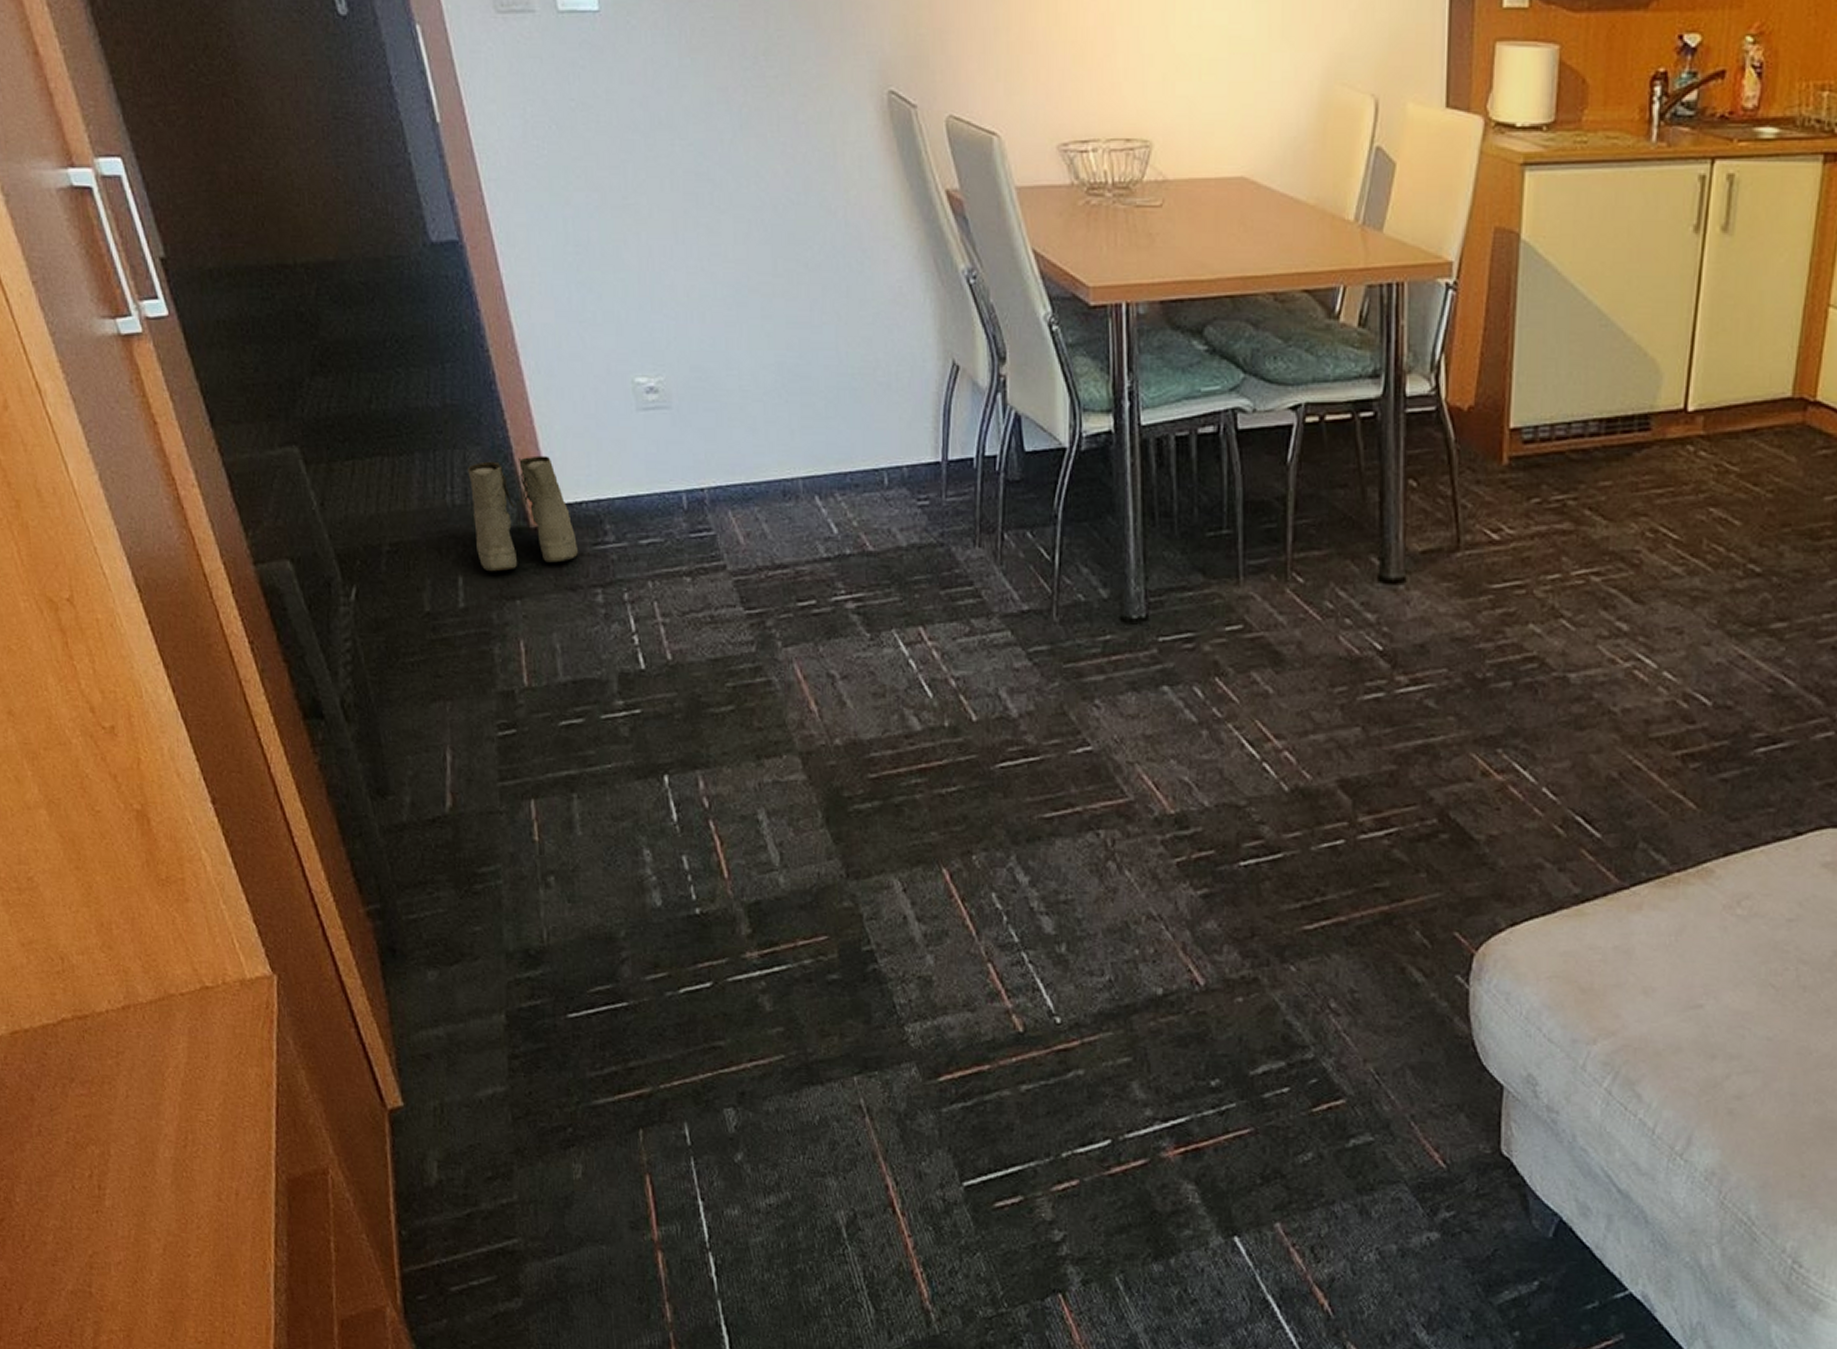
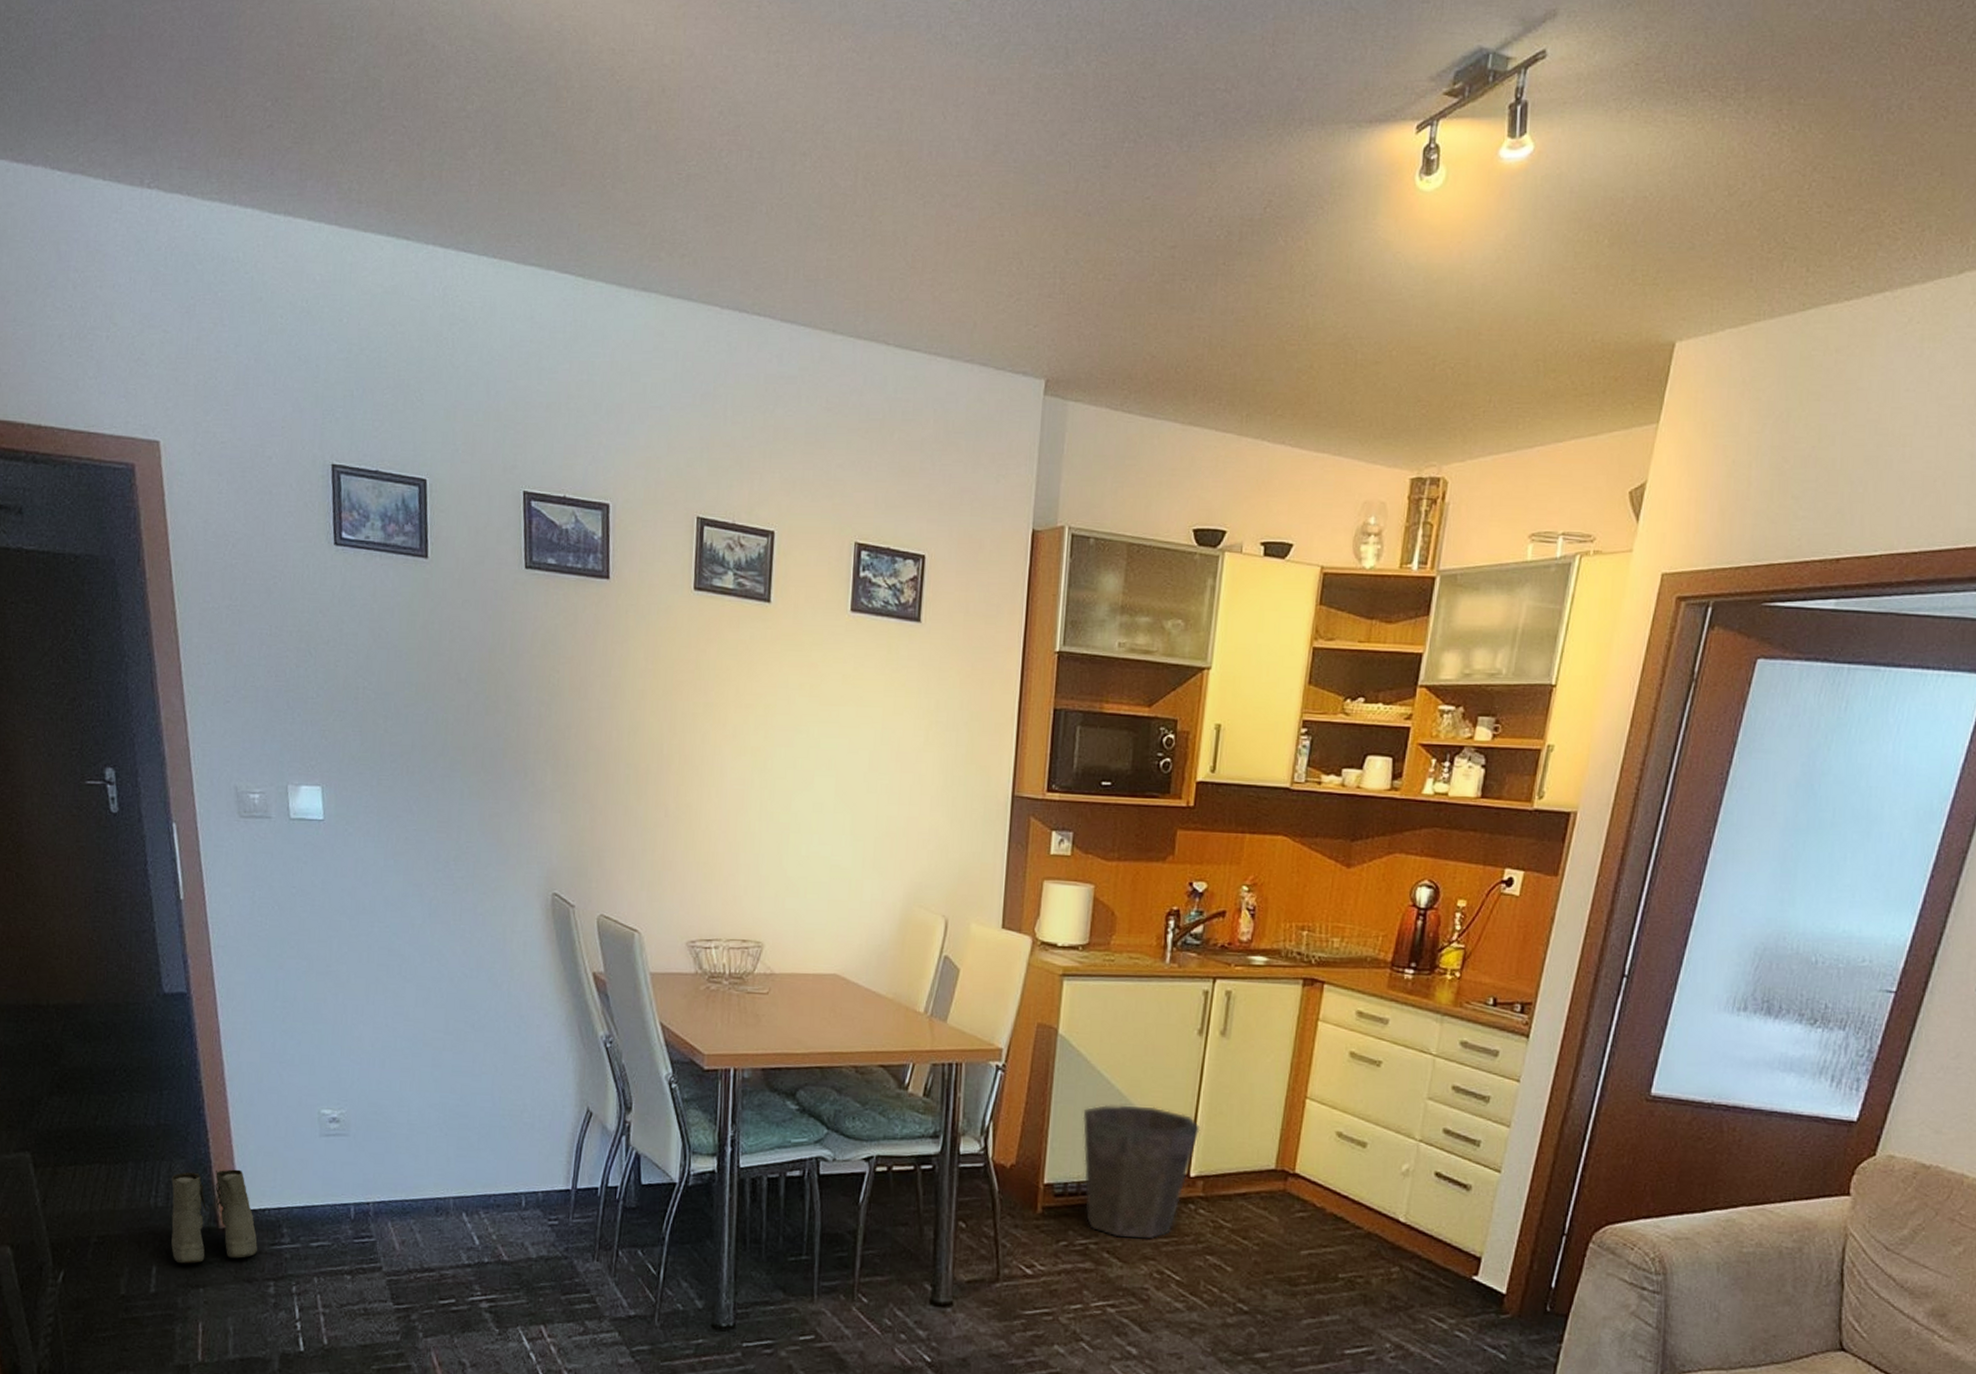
waste bin: none [1554,325,1699,491] -> present [1082,1104,1201,1240]

